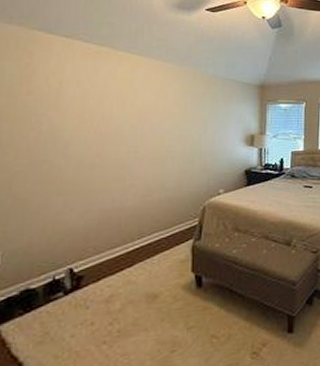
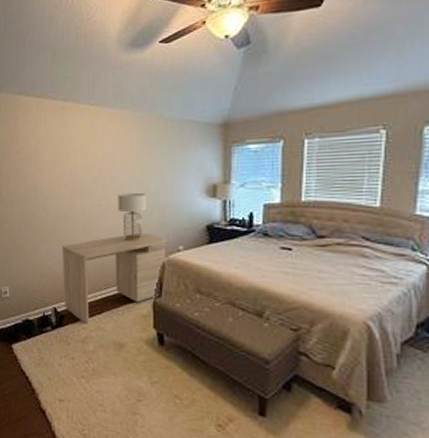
desk: none [84,178,208,281] -> present [62,232,167,324]
lamp: none [157,140,188,189] -> present [118,192,146,242]

